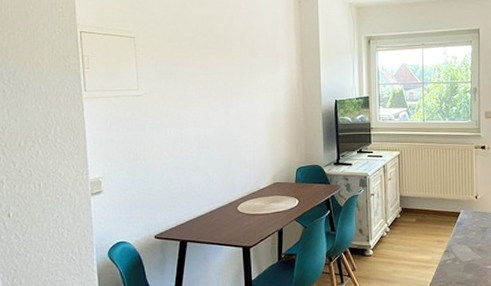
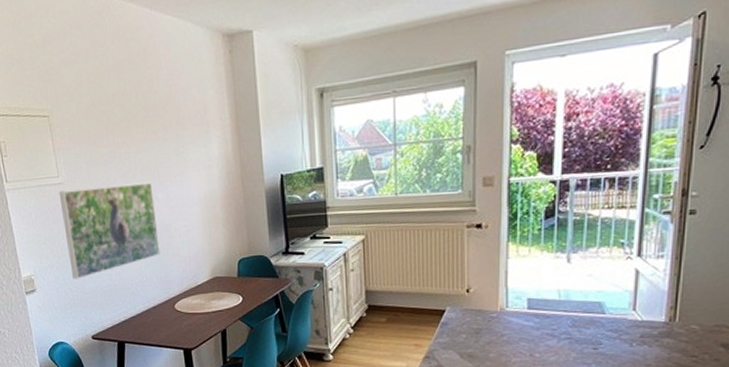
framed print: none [136,99,228,182] -> present [58,182,160,279]

